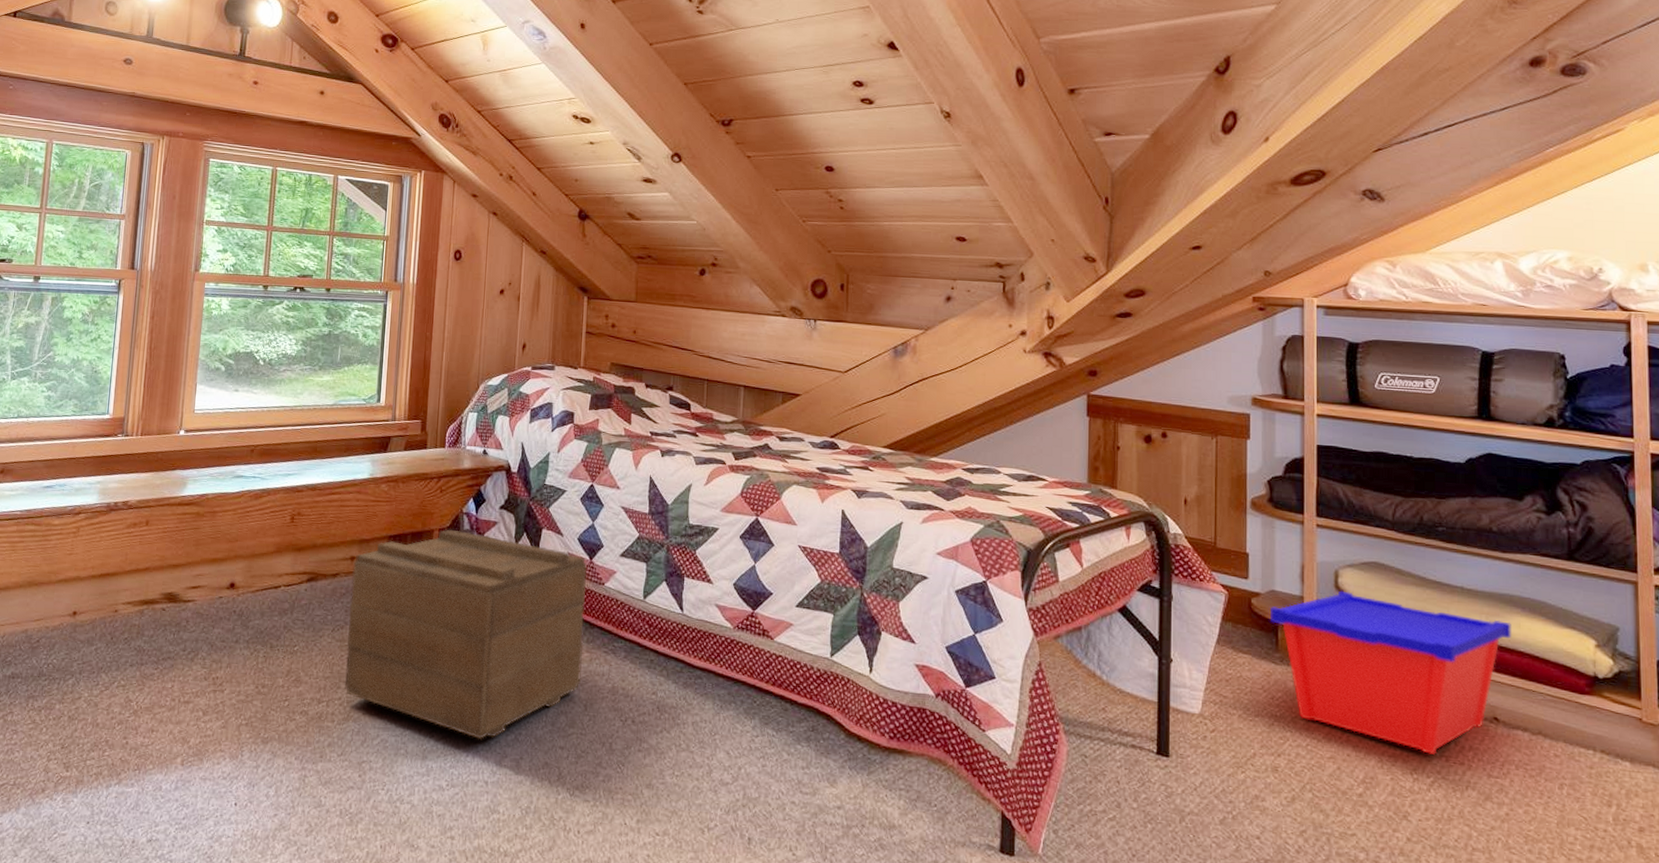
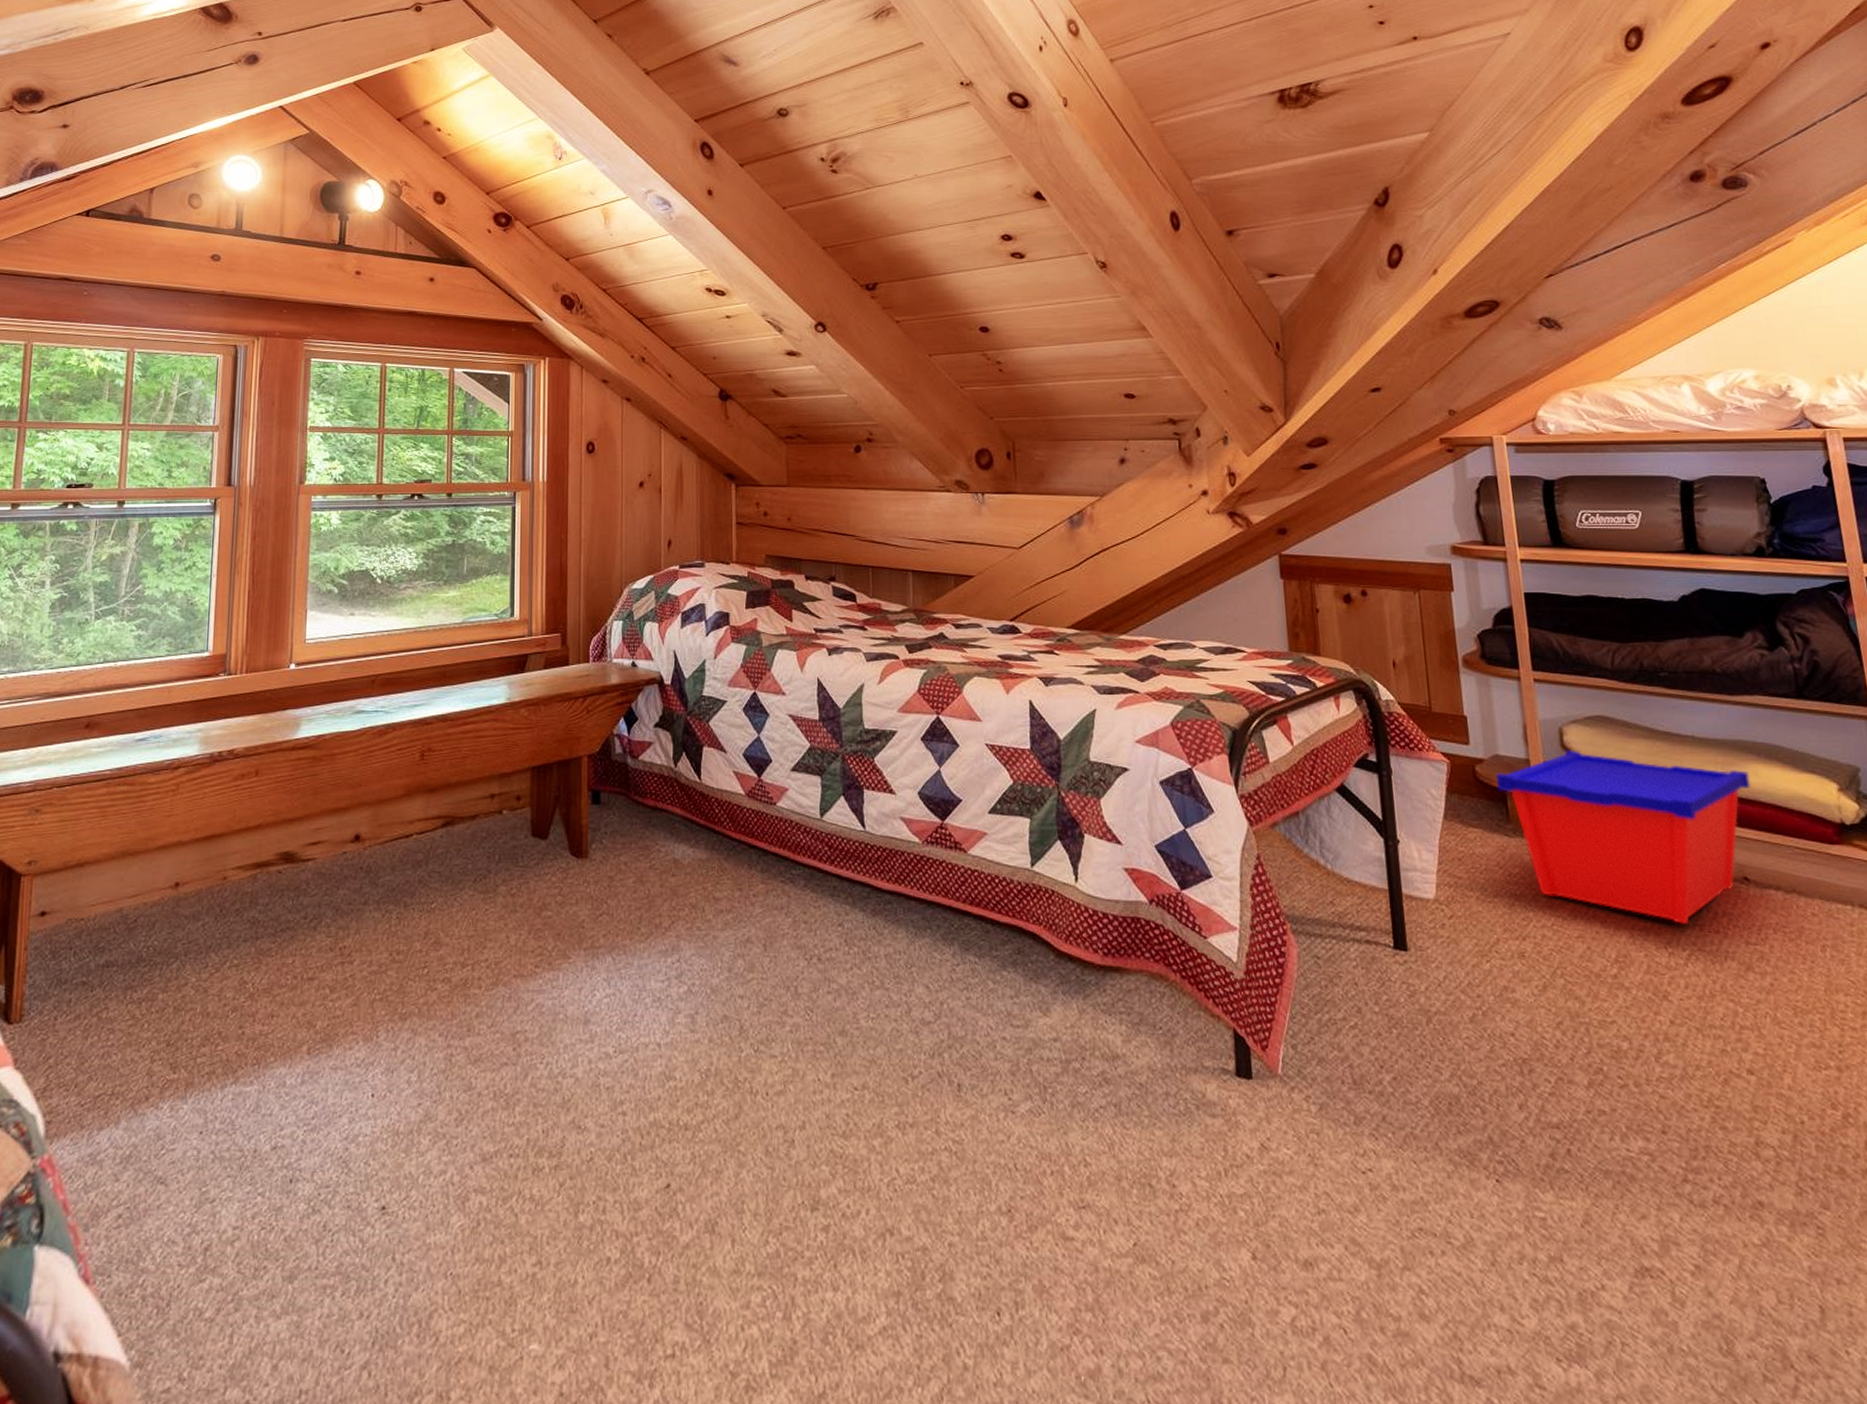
wooden crate: present [345,529,587,740] -> none [491,754,758,996]

